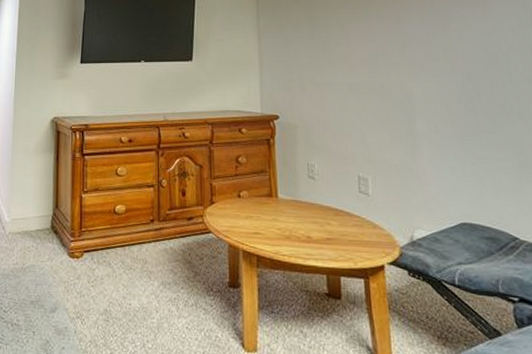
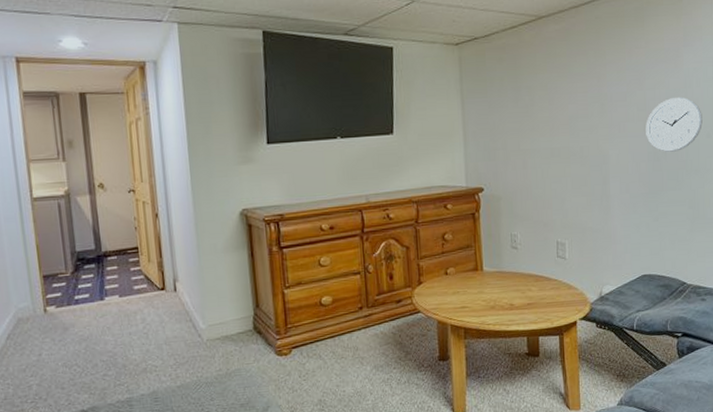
wall clock: none [453,40,521,94] -> present [646,96,703,152]

